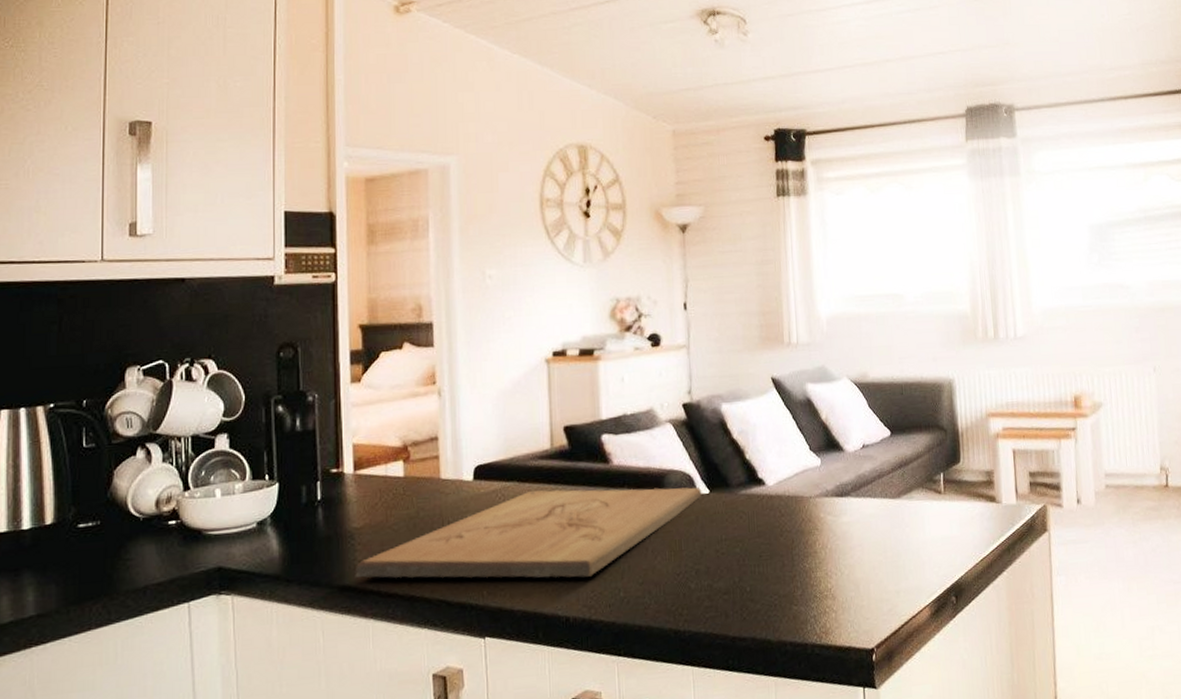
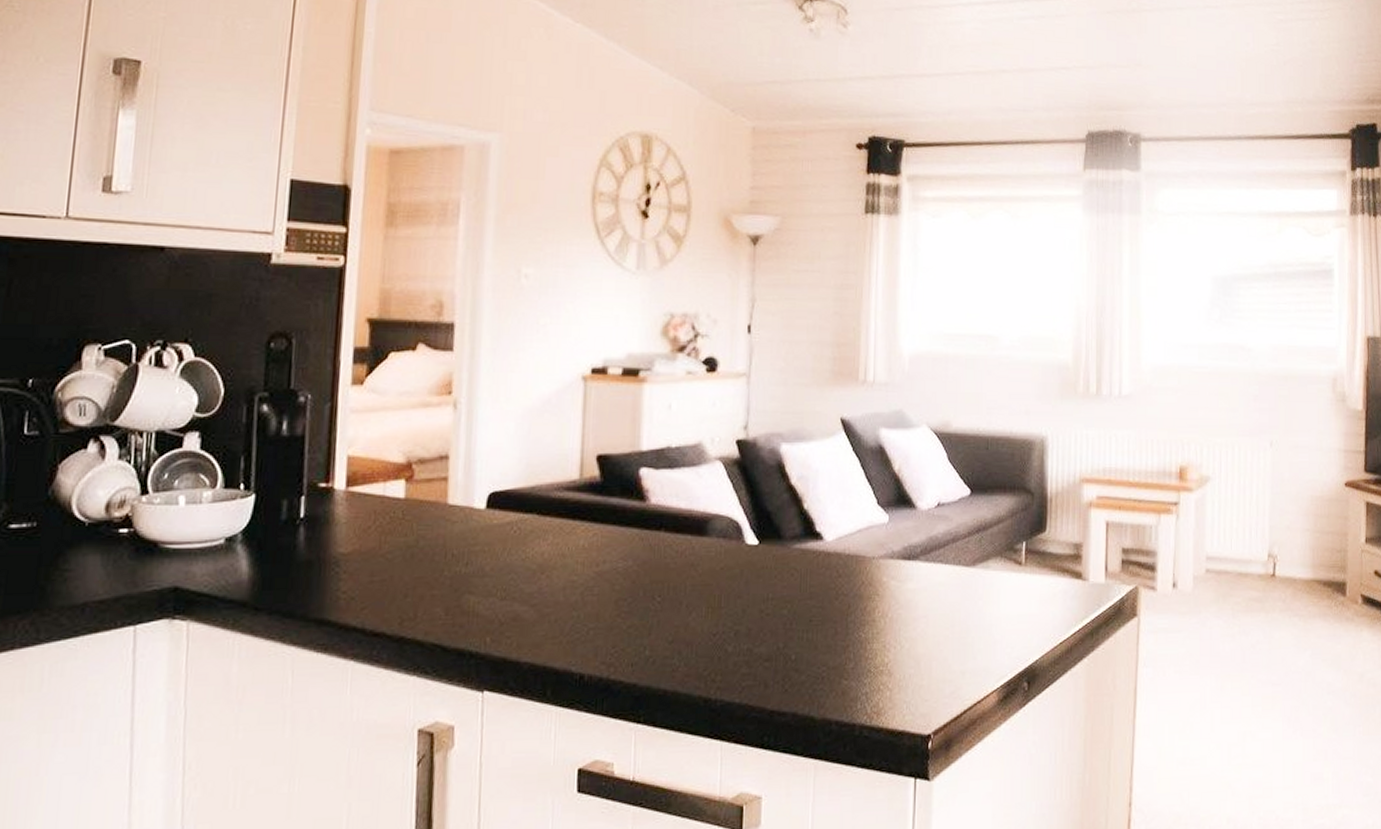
cutting board: present [355,487,702,579] -> none [336,525,750,630]

